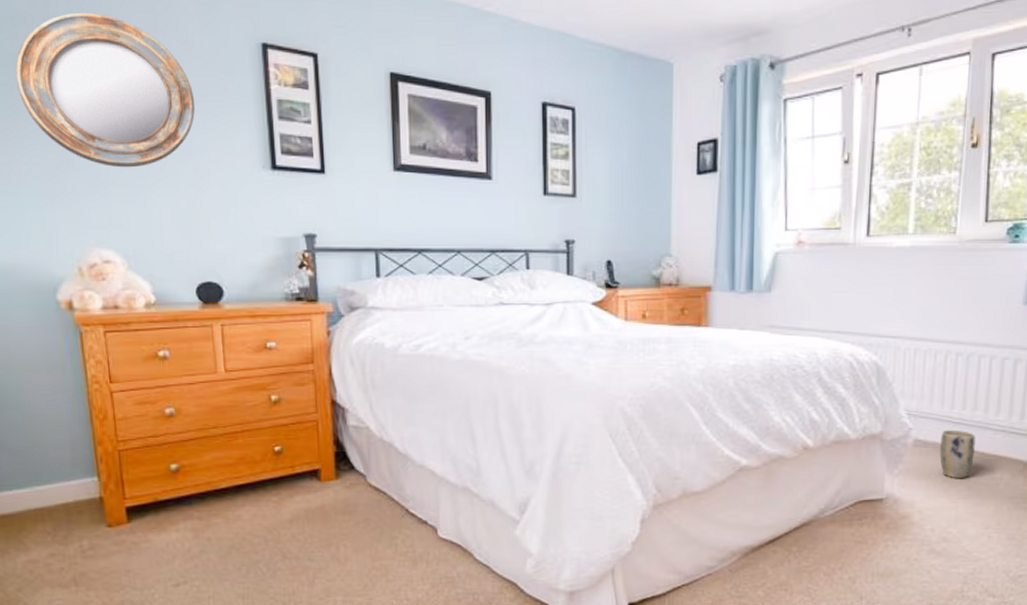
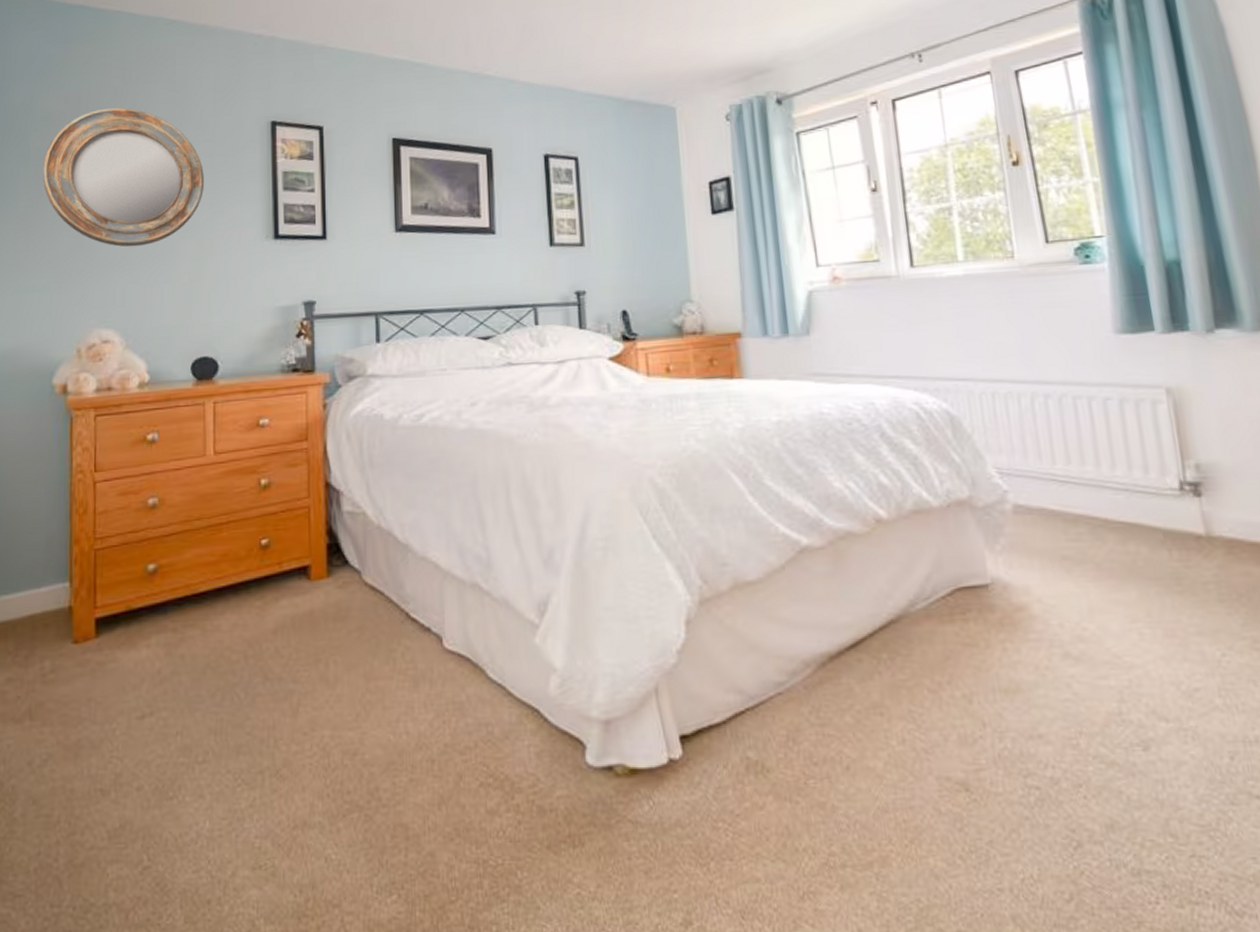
plant pot: present [939,429,976,479] -> none [1046,490,1096,555]

